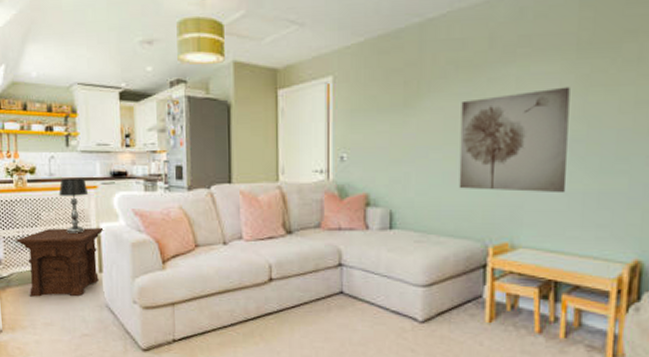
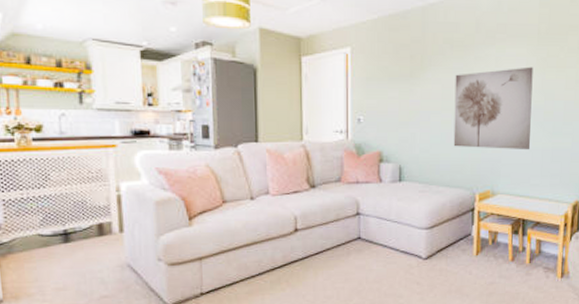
side table: present [15,228,104,297] -> none [18,188,125,262]
table lamp: present [59,178,89,234] -> none [71,136,107,194]

